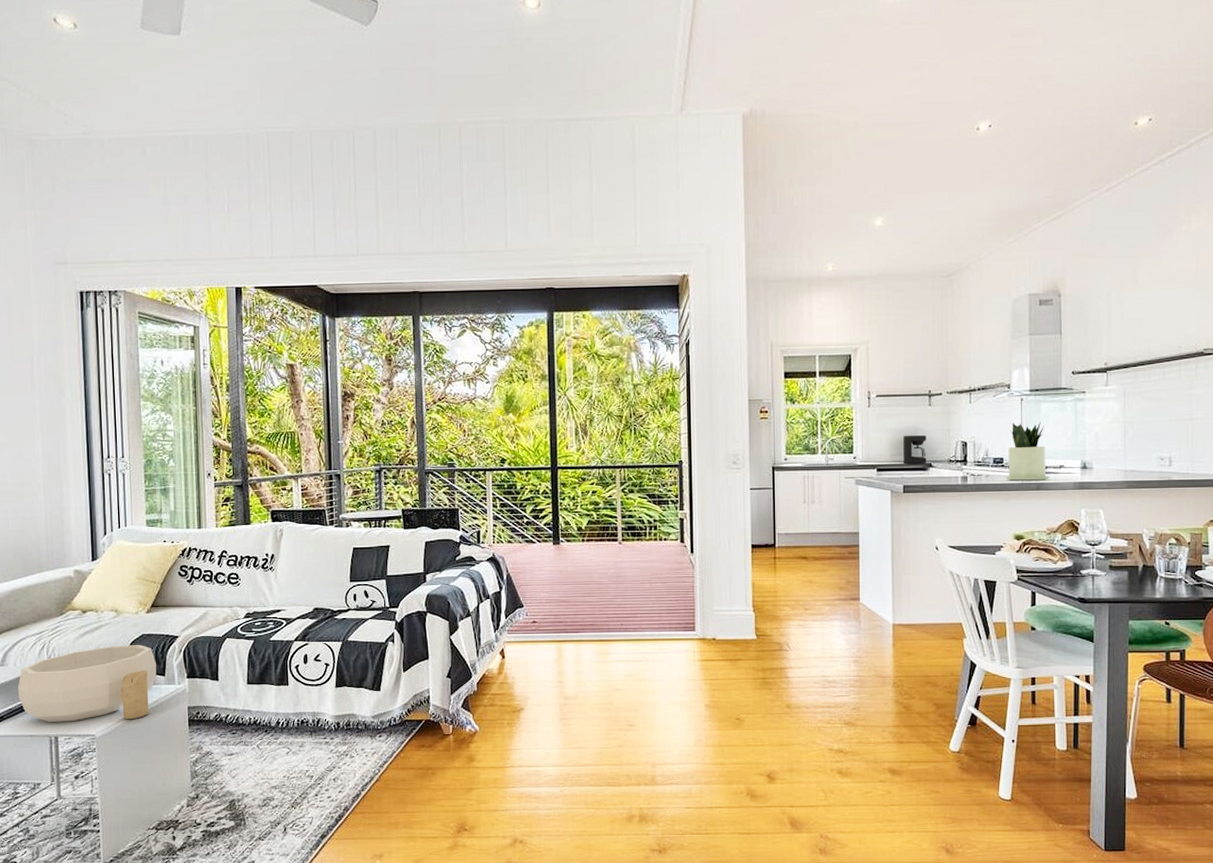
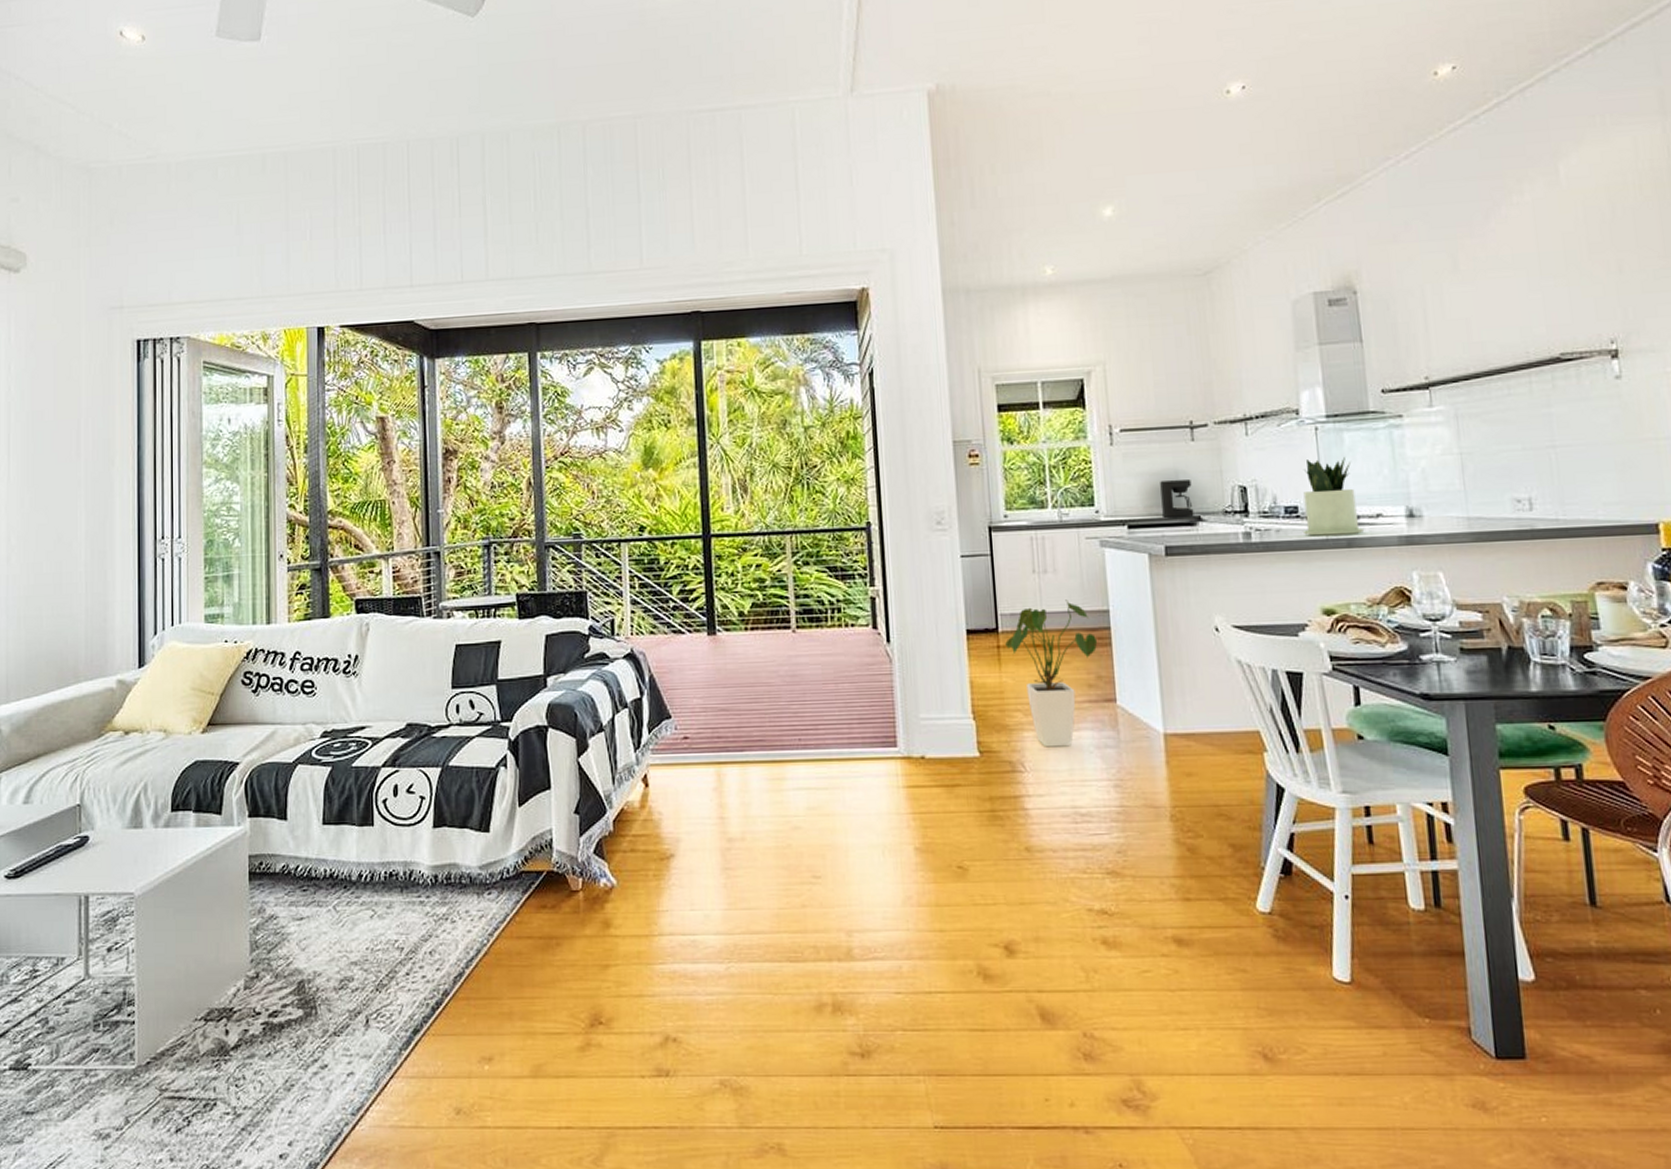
decorative bowl: present [17,645,157,722] -> none [43,774,213,877]
candle: present [120,669,149,720] -> none [166,806,201,873]
house plant: none [780,524,849,633] -> present [1005,599,1098,747]

